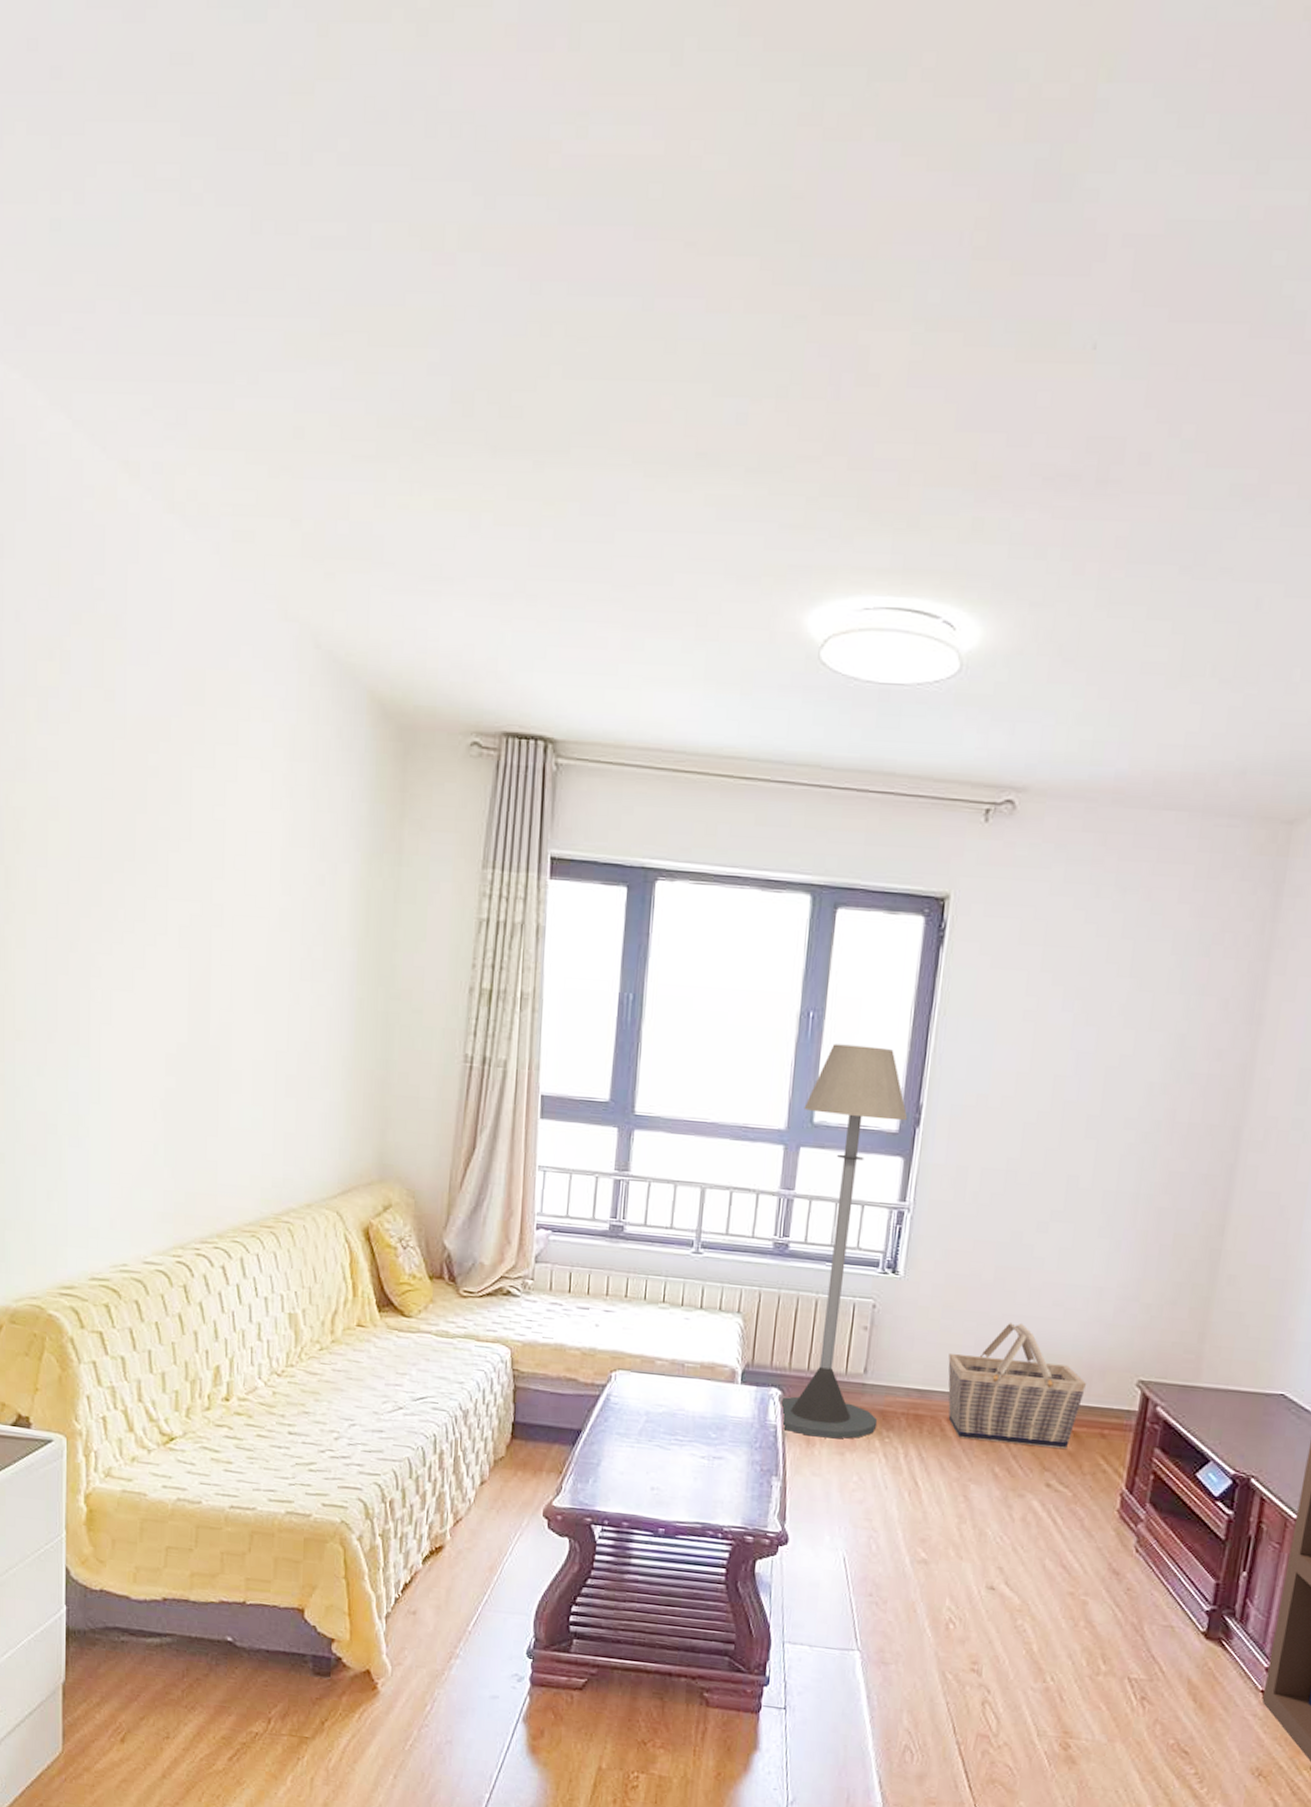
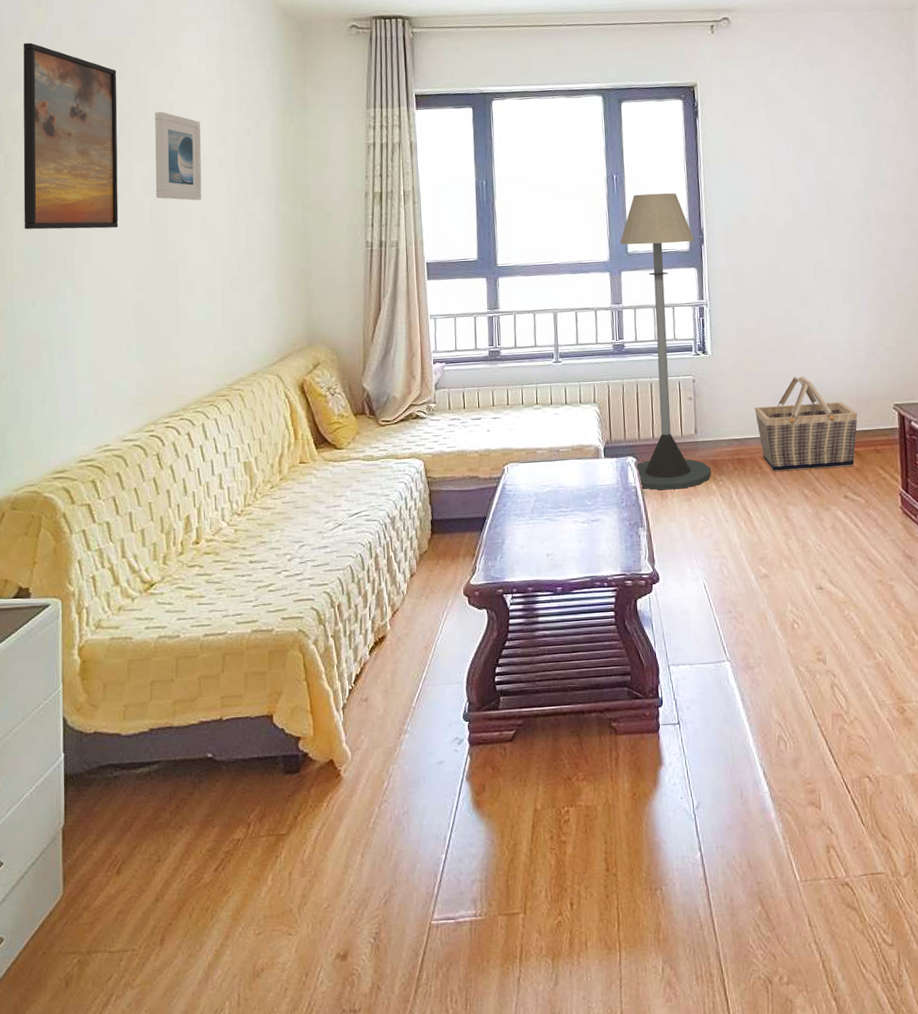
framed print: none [29,710,152,987] -> present [23,42,119,230]
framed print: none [196,834,260,966] -> present [155,112,202,201]

